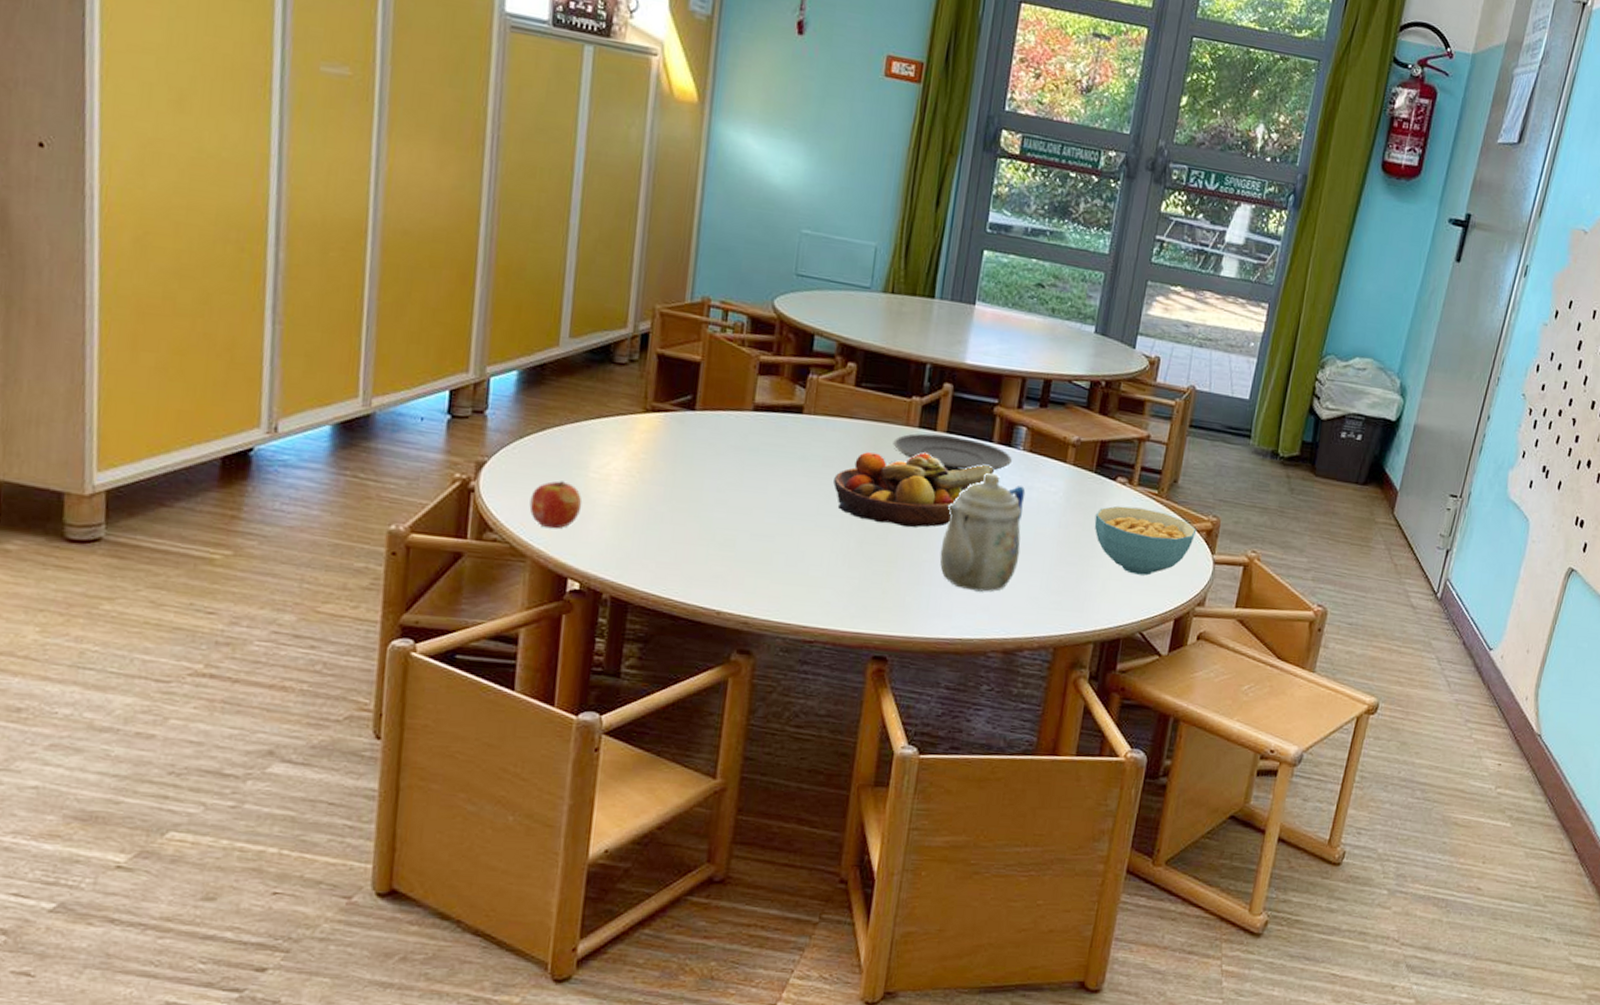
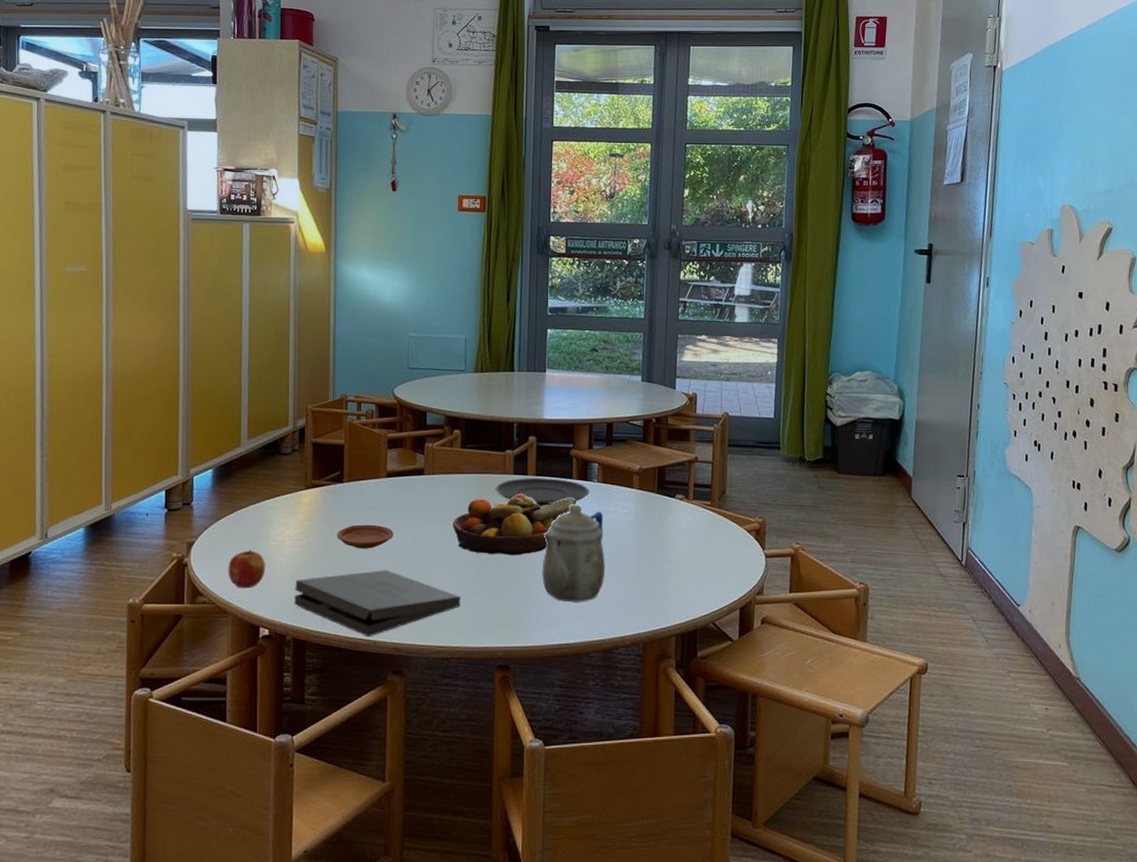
pizza box: none [616,524,835,606] -> present [294,570,461,637]
plate: none [680,465,756,498] -> present [336,524,394,549]
cereal bowl: present [1094,505,1197,576] -> none [662,518,747,574]

